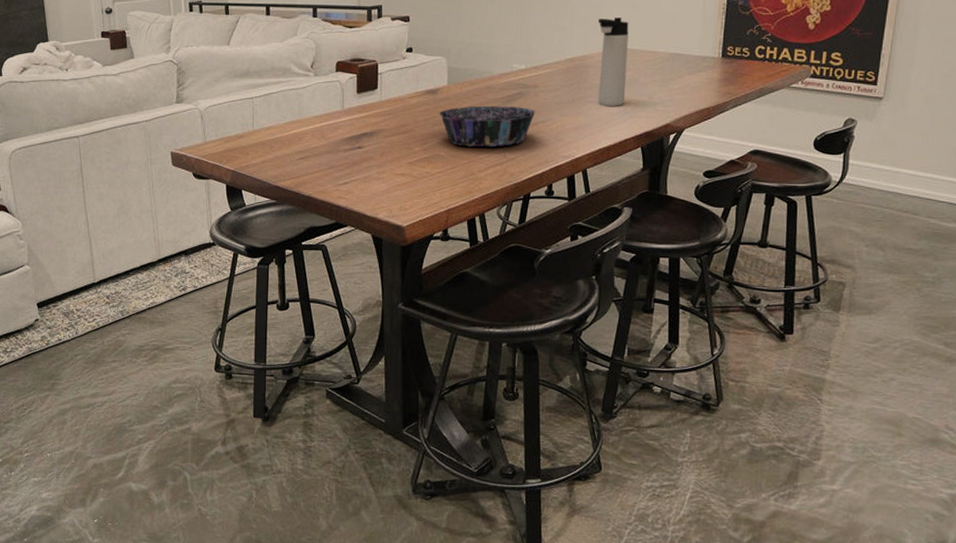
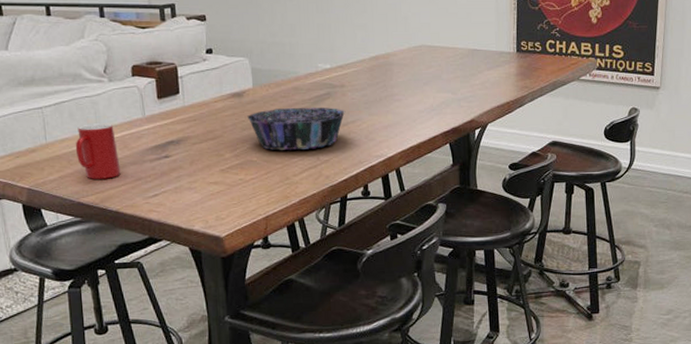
cup: none [278,114,316,166] -> present [75,123,121,179]
thermos bottle: present [597,17,629,106] -> none [397,14,431,104]

